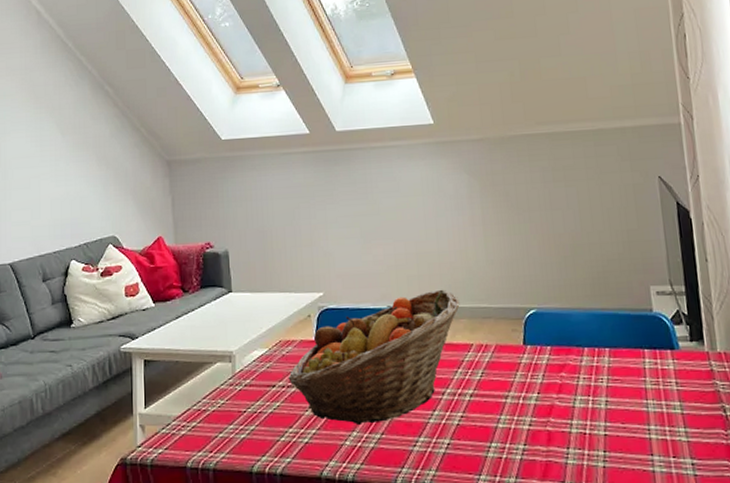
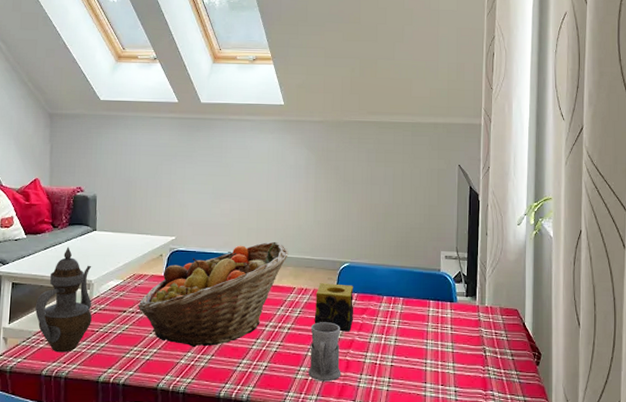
teapot: none [171,313,237,440] -> present [35,247,92,353]
mug: none [497,384,543,460] -> present [308,322,341,382]
candle: none [499,336,551,396] -> present [314,283,354,332]

